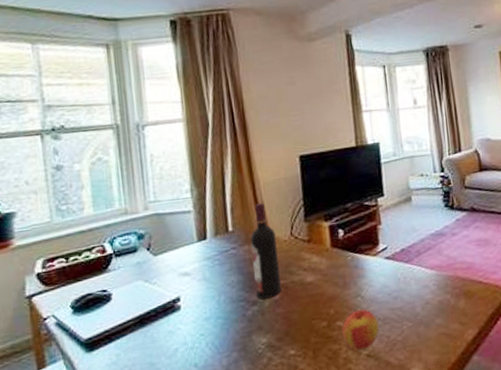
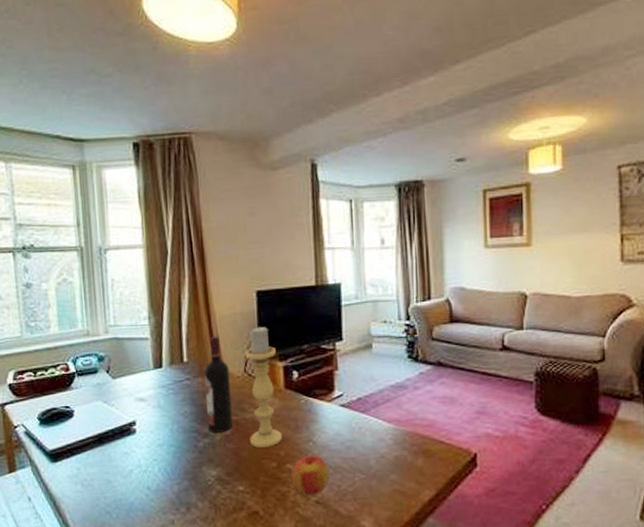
candle holder: none [290,189,331,309] -> present [245,326,282,449]

